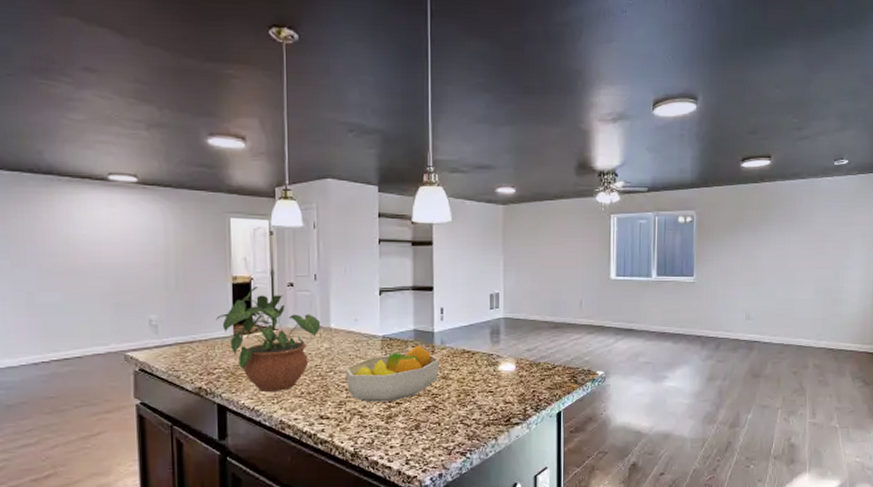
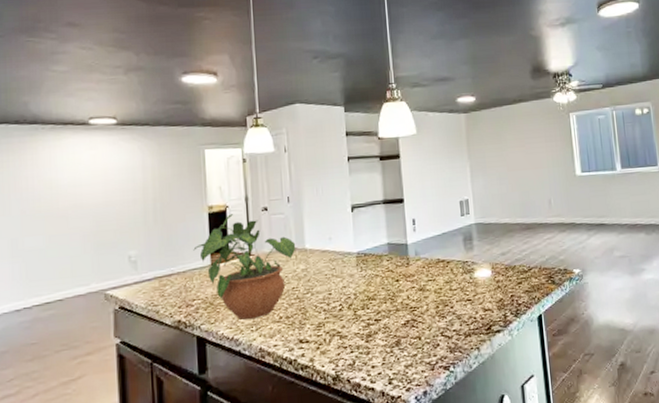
fruit bowl: present [344,345,440,402] -> none [321,258,416,322]

